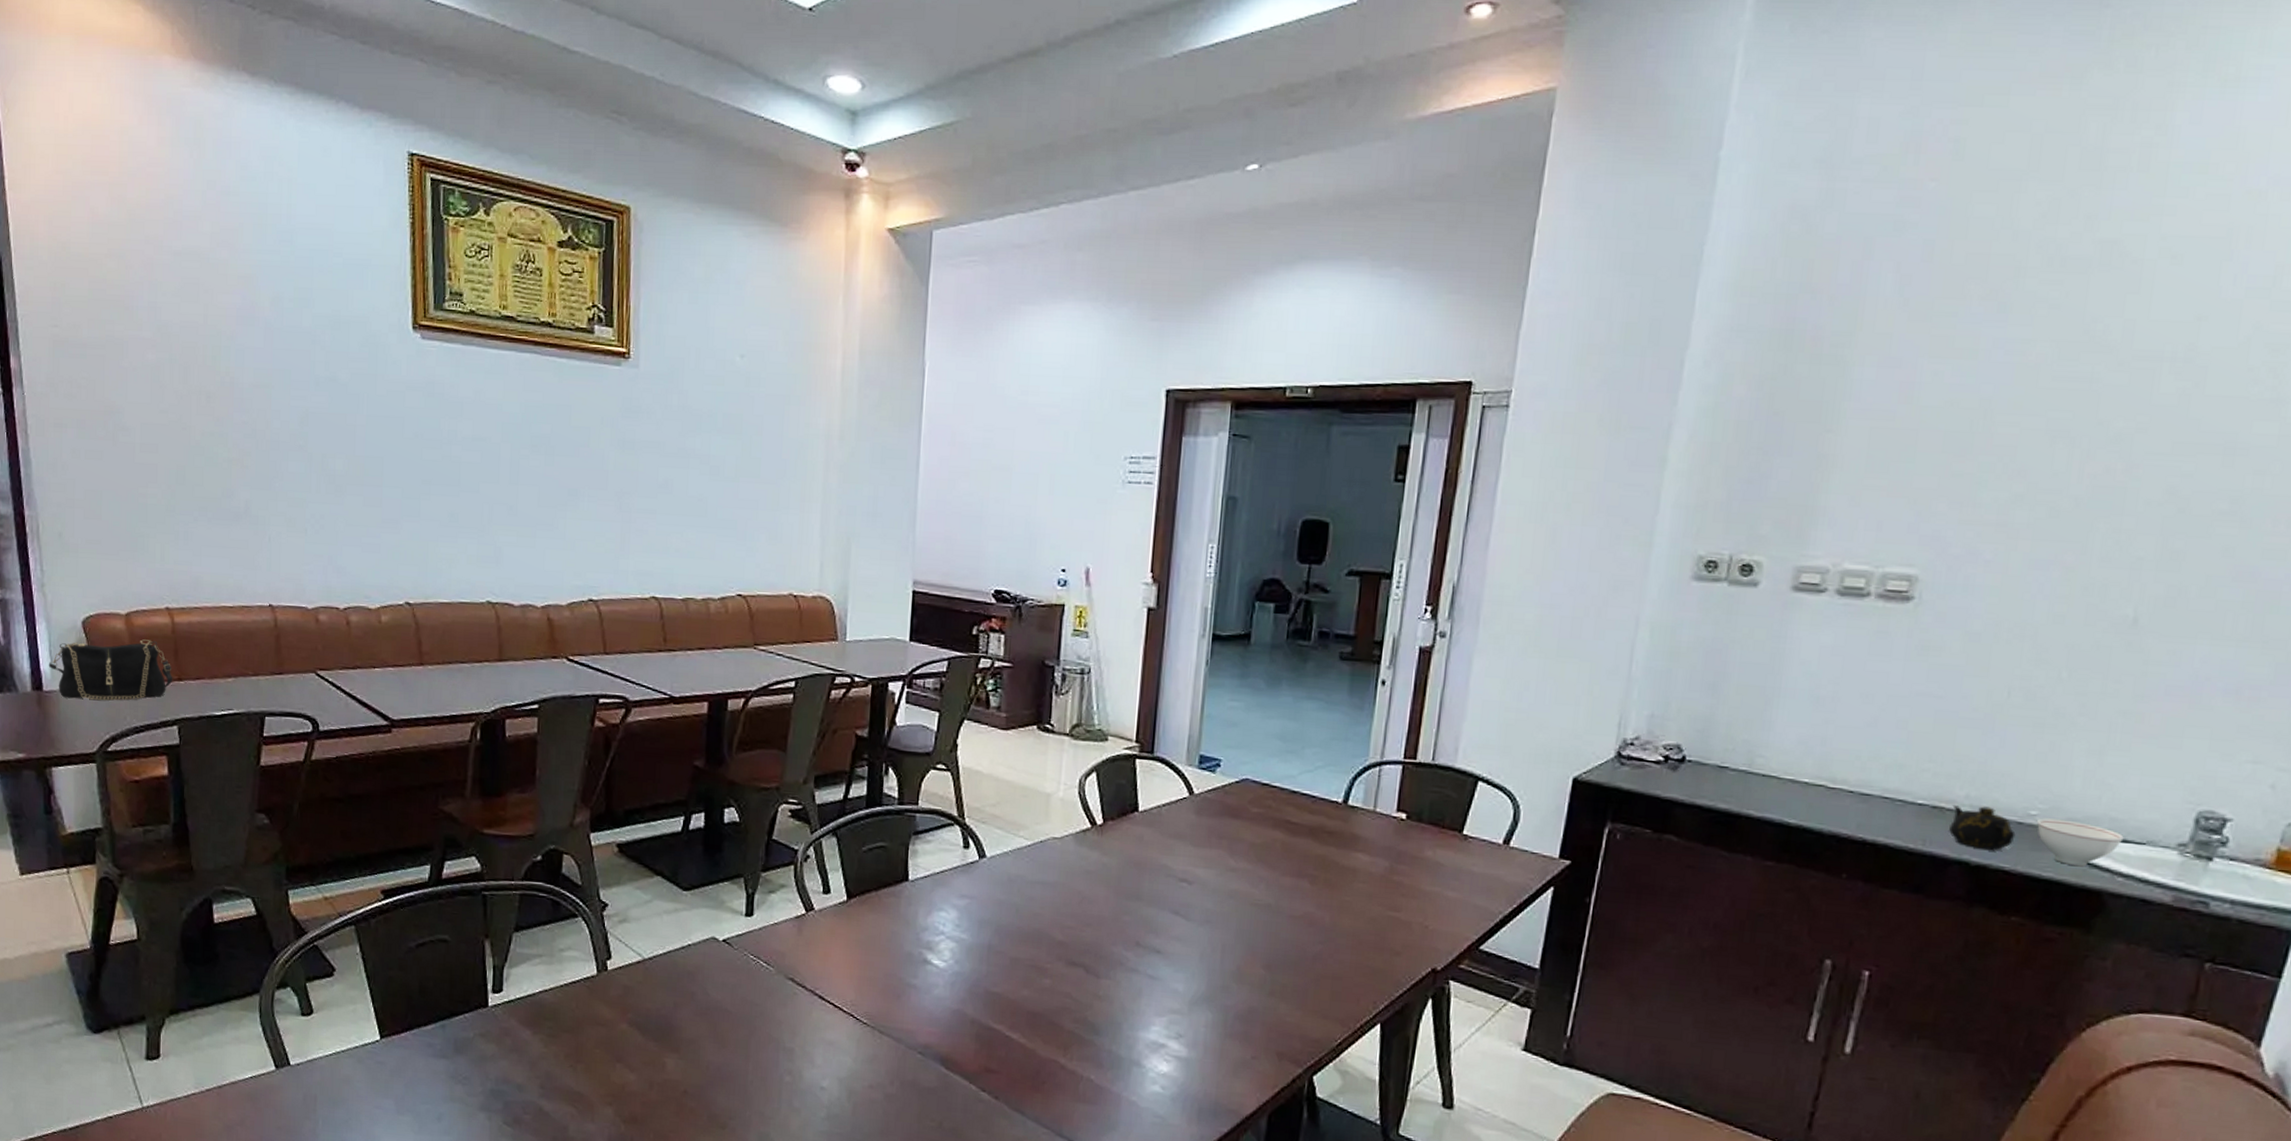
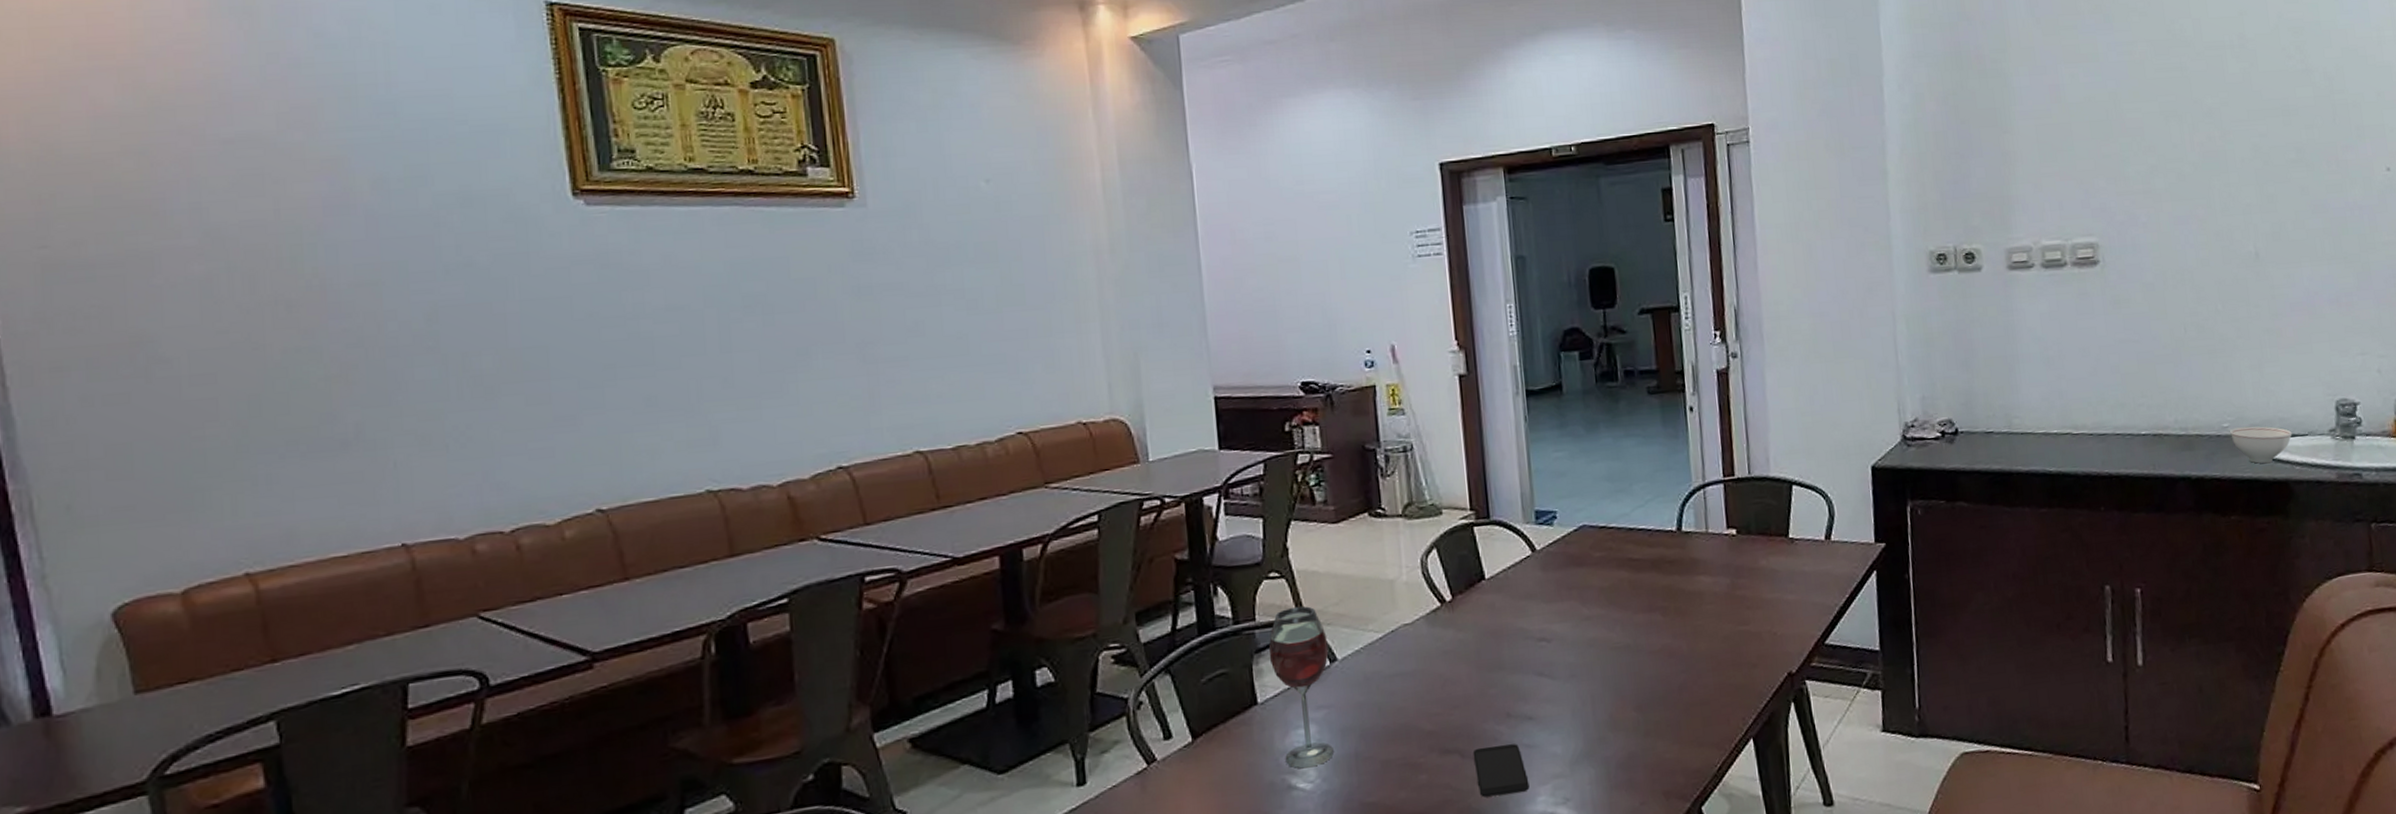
handbag: present [48,639,173,701] -> none [59,618,264,719]
wineglass: none [925,799,980,948] -> present [1268,606,1334,769]
mobile phone: none [1096,967,1146,1018] -> present [1472,744,1530,797]
teapot: present [1949,805,2016,851] -> none [2167,426,2218,464]

